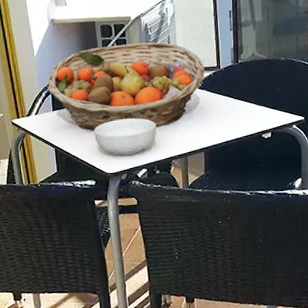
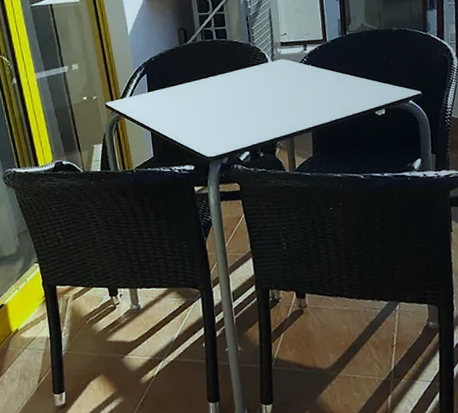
fruit basket: present [47,42,205,131] -> none [142,16,310,112]
cereal bowl: present [94,118,157,156] -> none [192,97,260,138]

